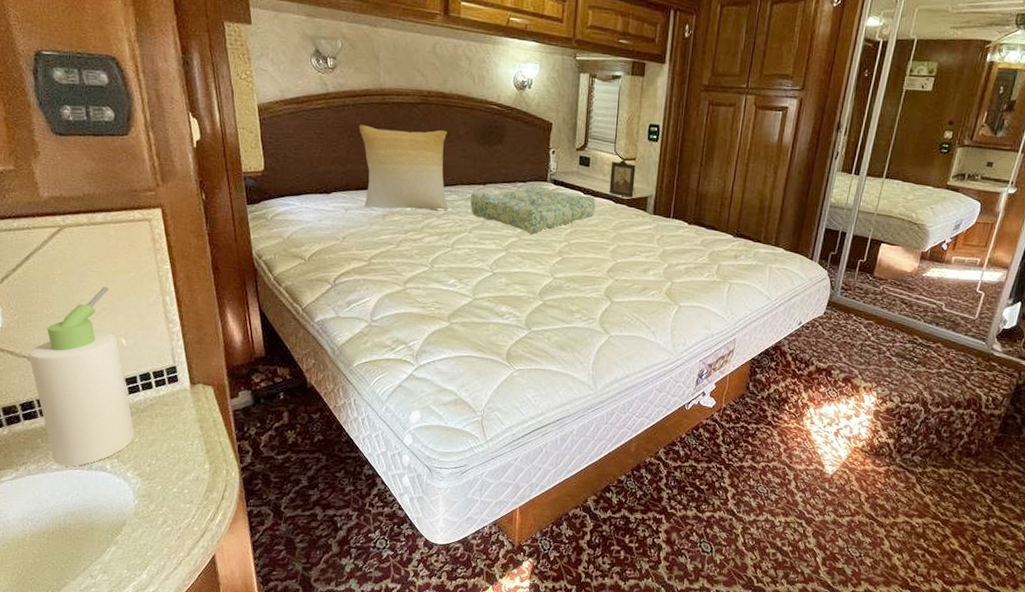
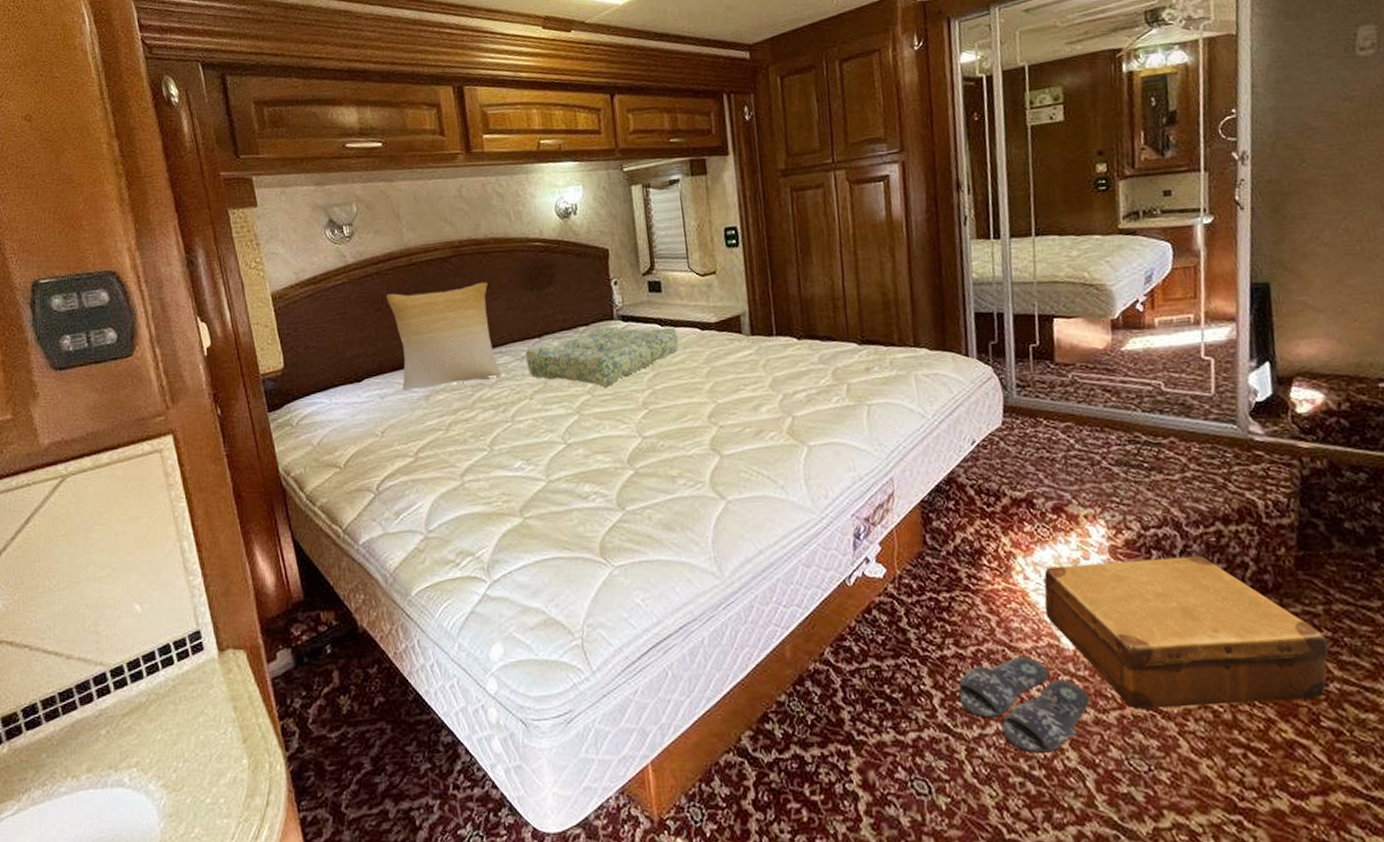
bottle: present [28,286,135,467] -> none [30,541,156,787]
photo frame: present [609,160,636,198] -> none [687,275,724,321]
slippers: none [746,474,834,537] -> present [958,656,1090,753]
suitcase: none [819,418,998,527] -> present [1043,555,1329,709]

